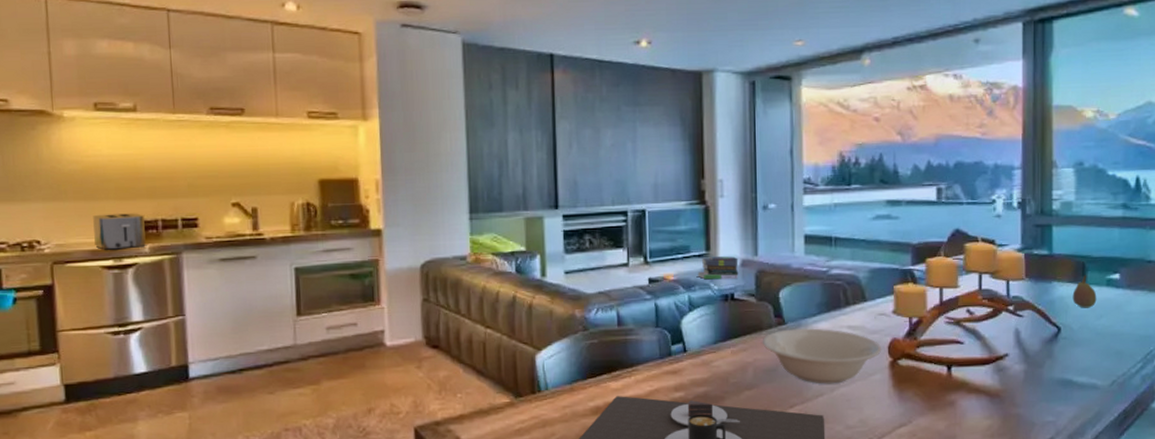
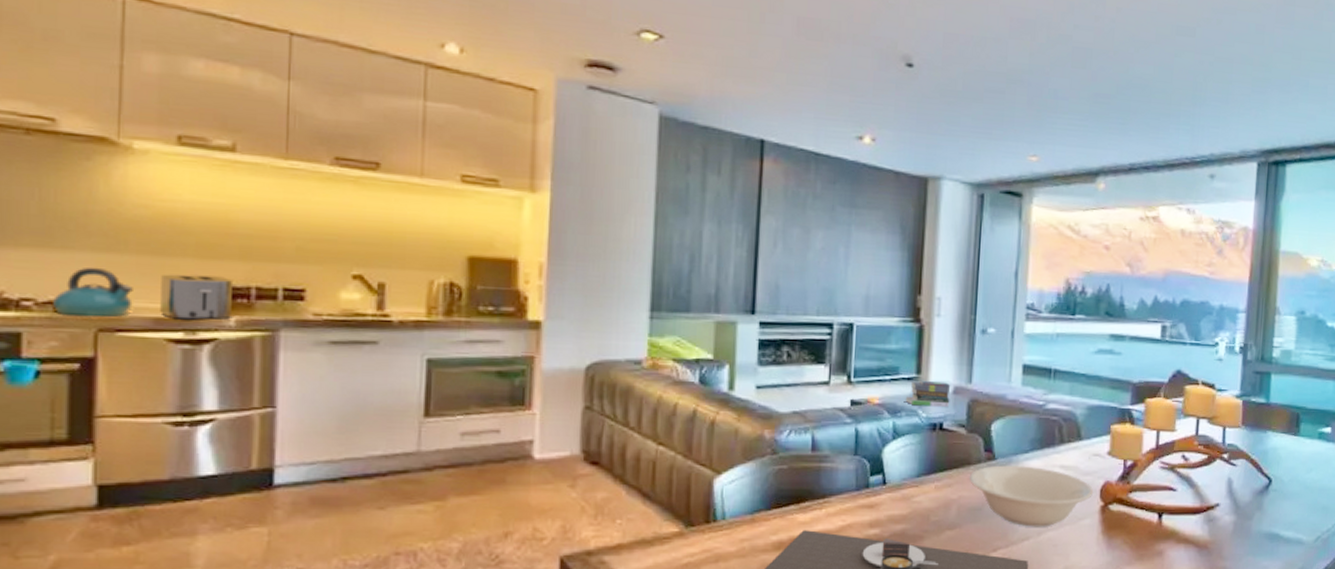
kettle: none [20,213,75,255] -> present [53,267,133,319]
fruit: present [1072,275,1097,308] -> none [1285,426,1308,461]

